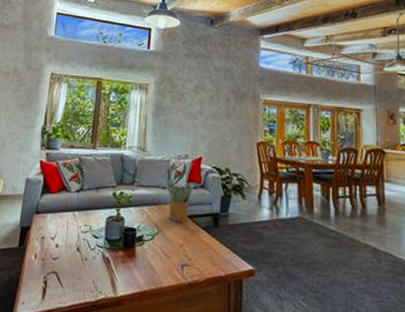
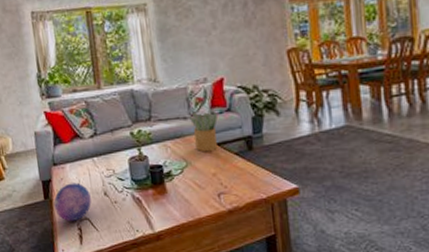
decorative ball: none [26,233,64,273] -> present [53,182,92,221]

